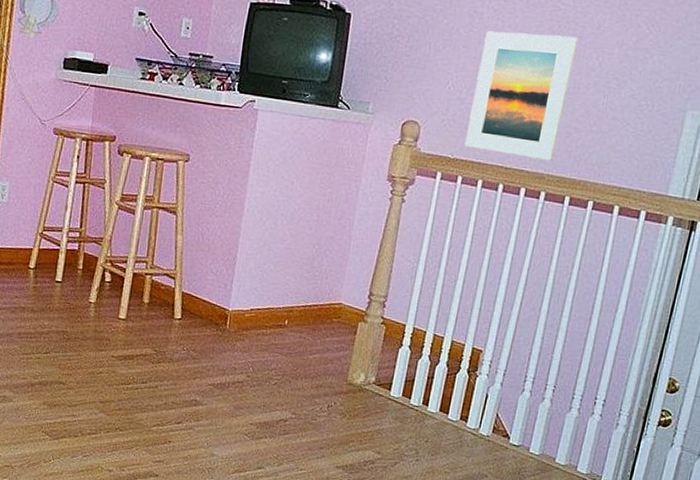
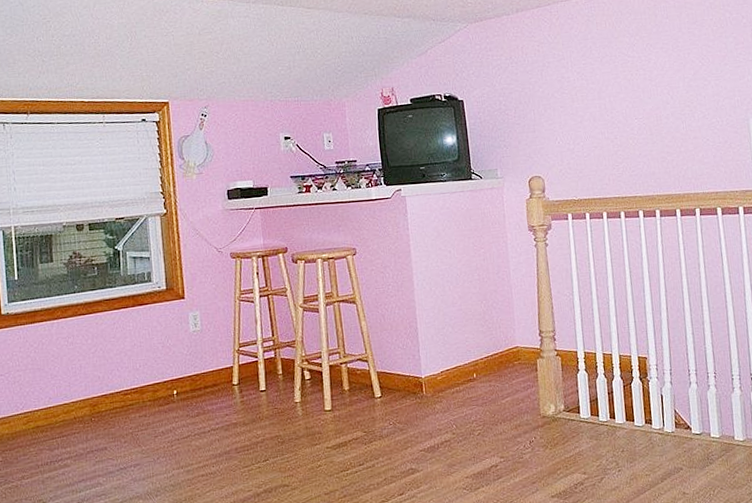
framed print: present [464,31,579,161] -> none [576,80,658,188]

